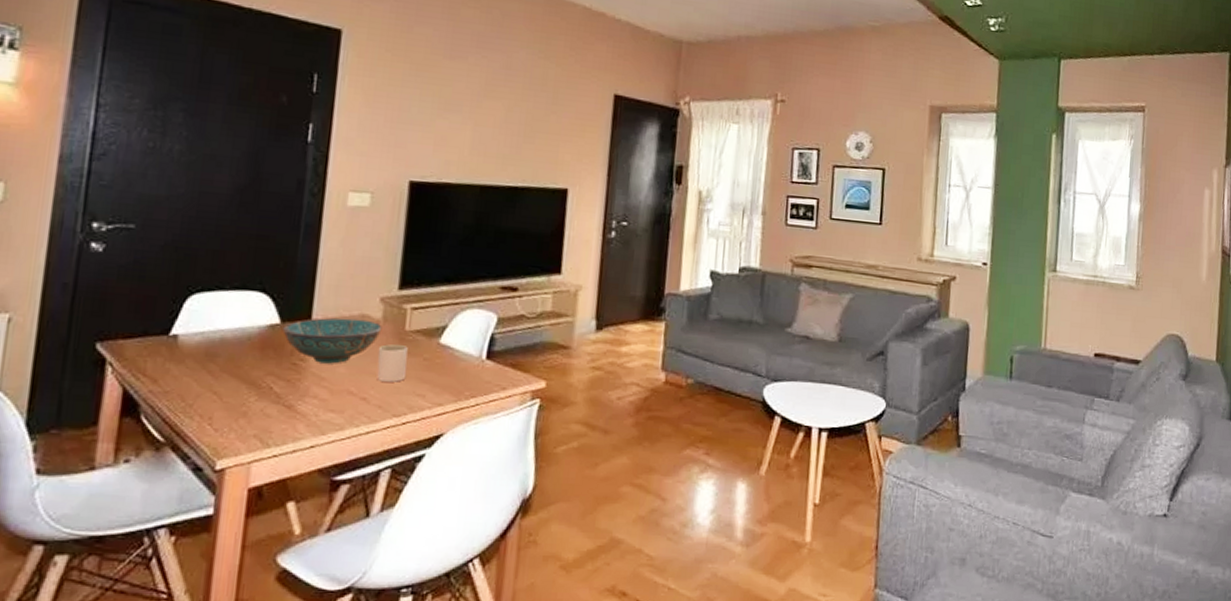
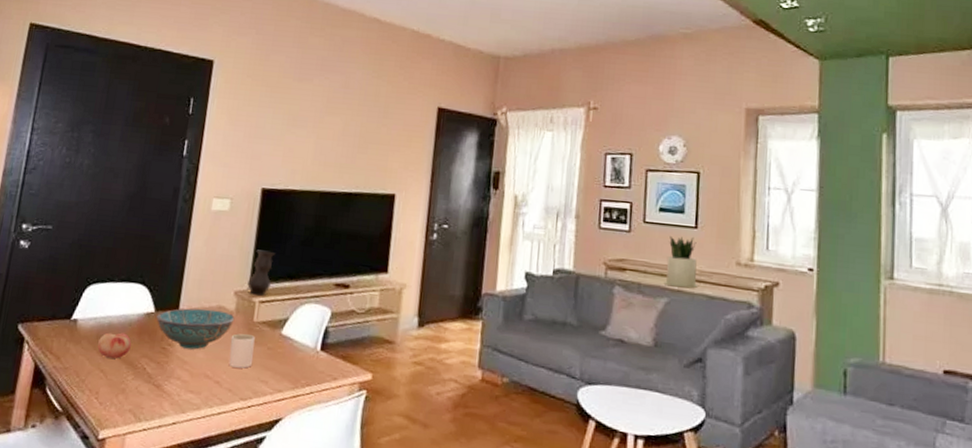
fruit: none [207,348,252,378] -> present [97,332,132,359]
vase: none [396,250,430,302] -> present [247,249,276,296]
planter: none [848,232,883,285] -> present [663,235,699,290]

